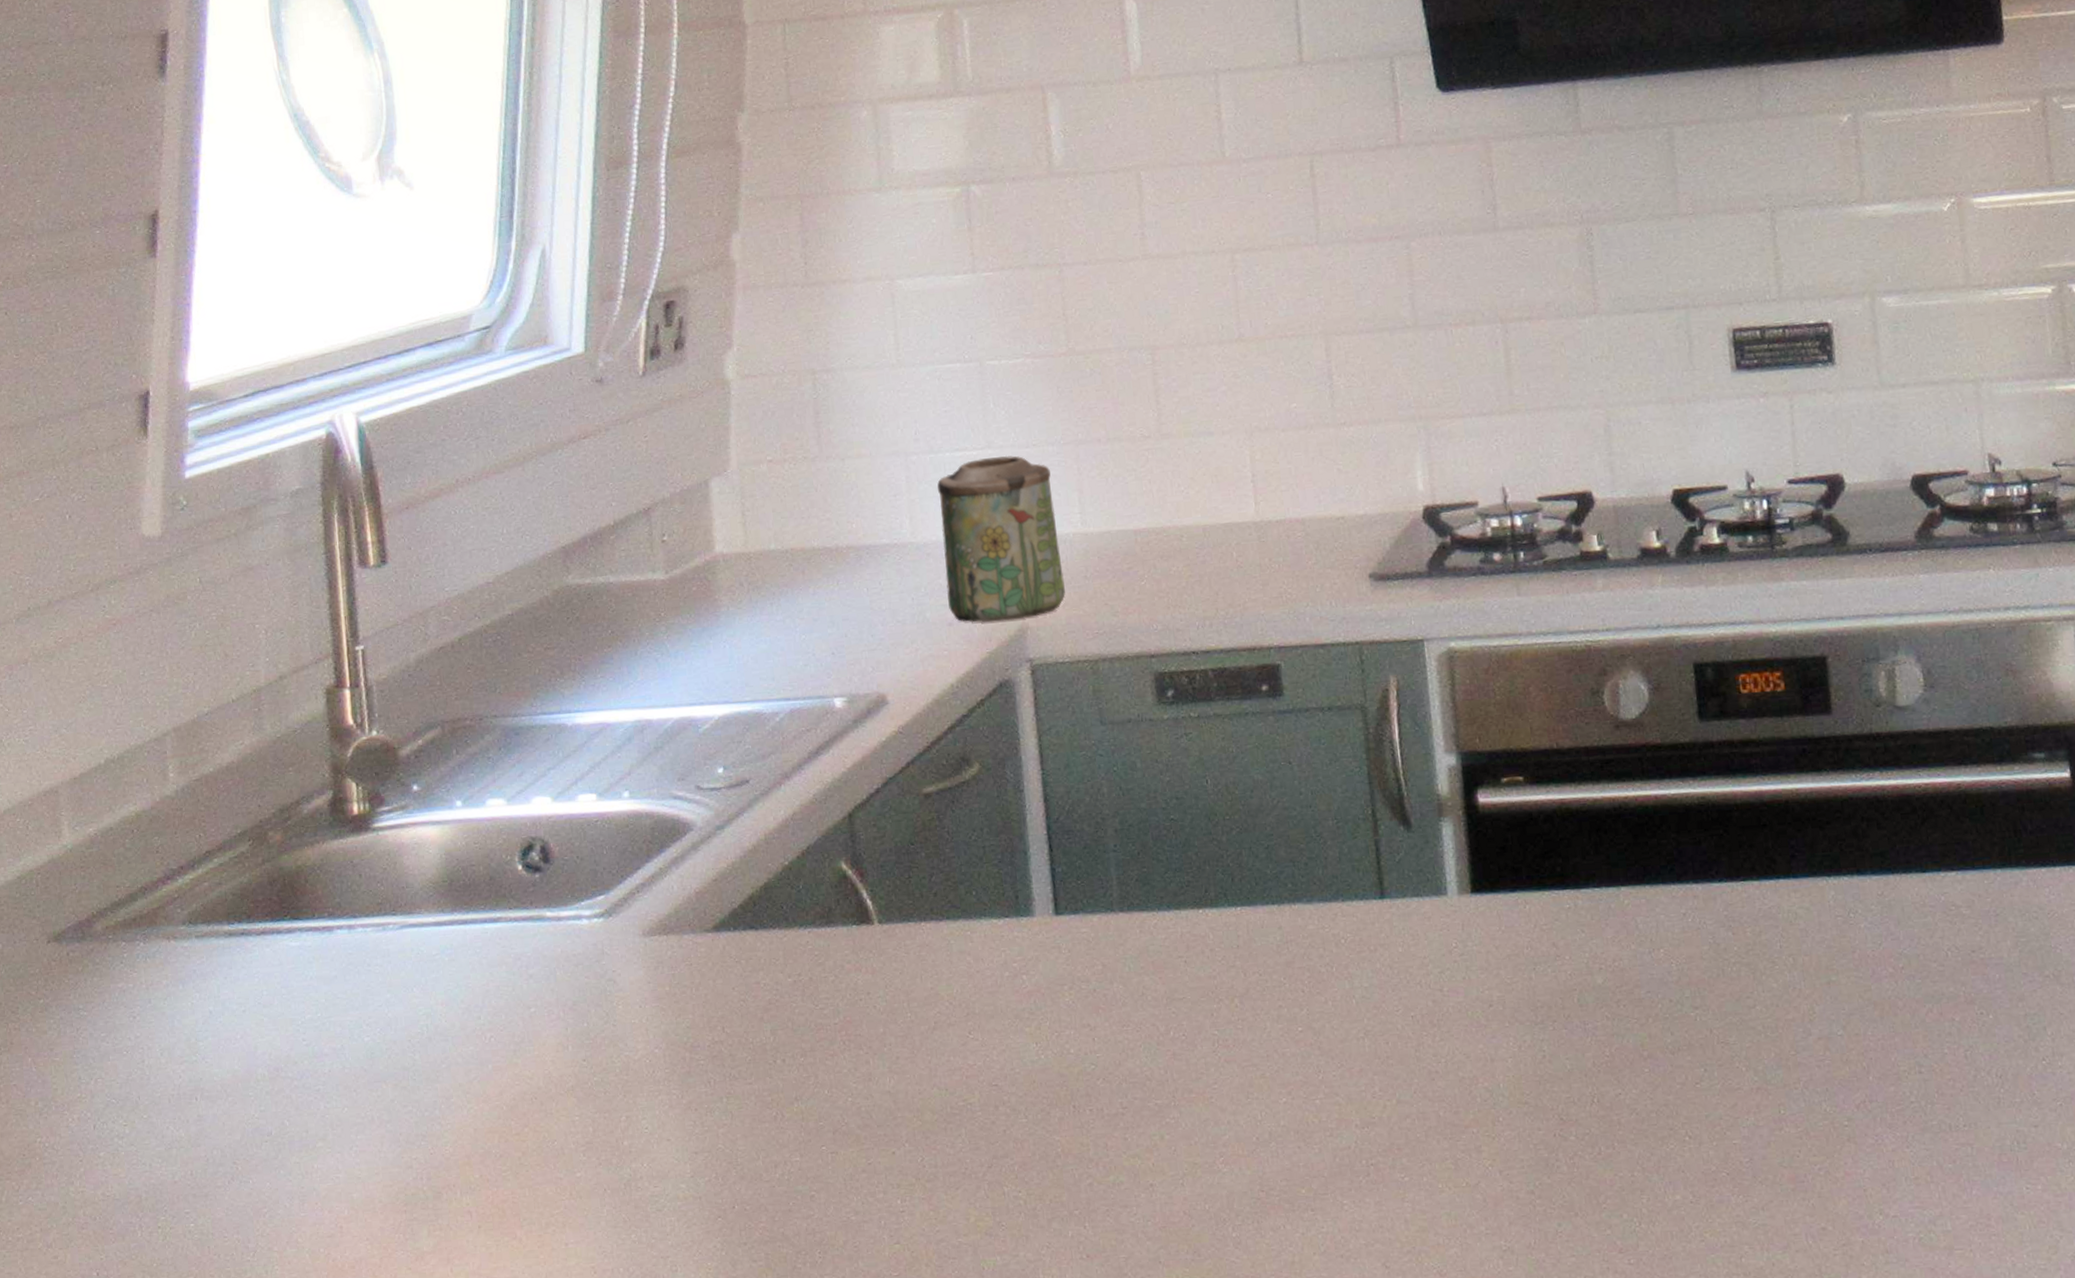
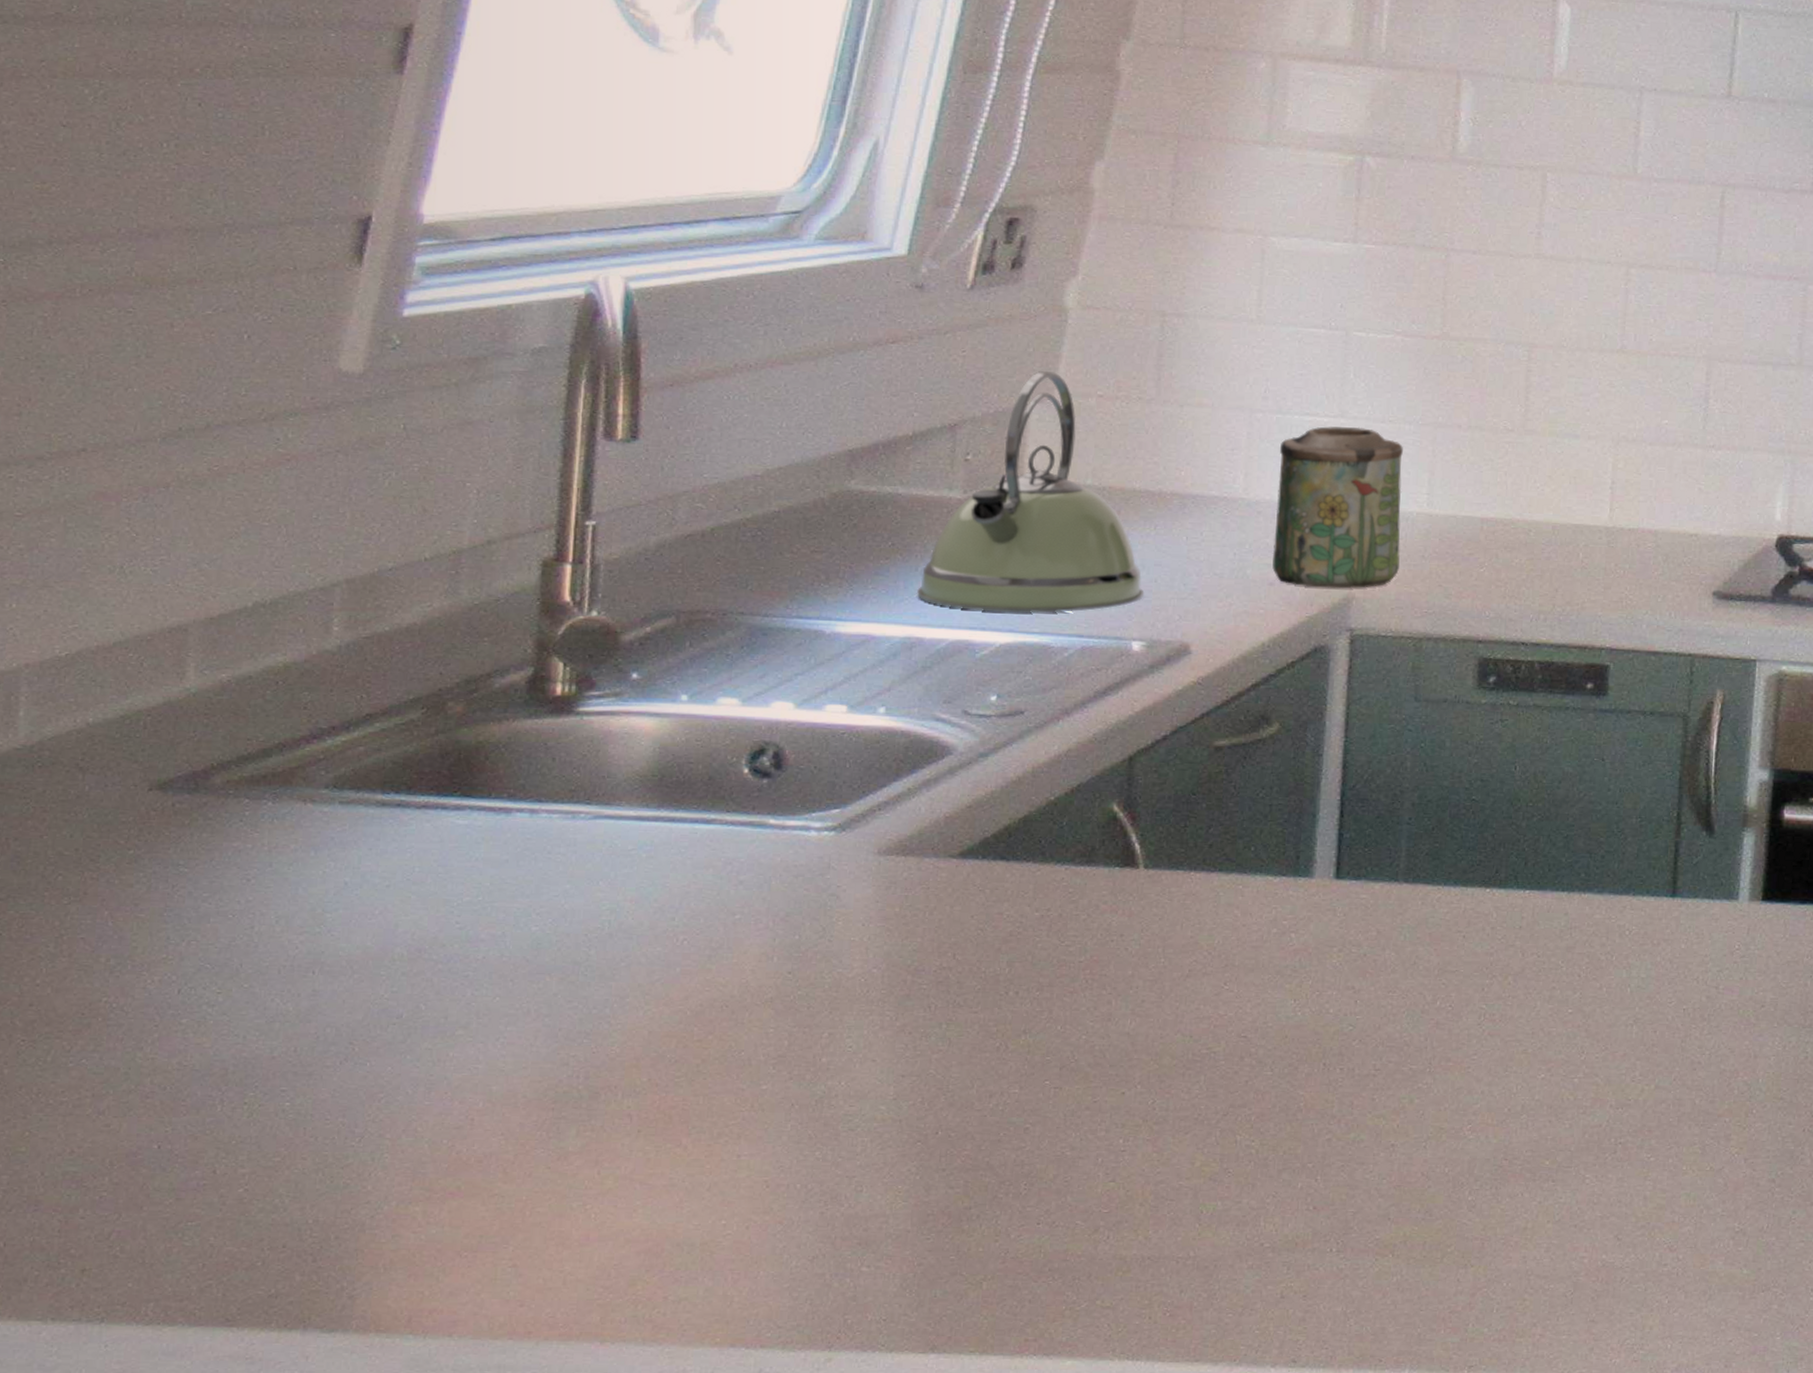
kettle: none [639,444,838,687] -> present [916,371,1145,613]

